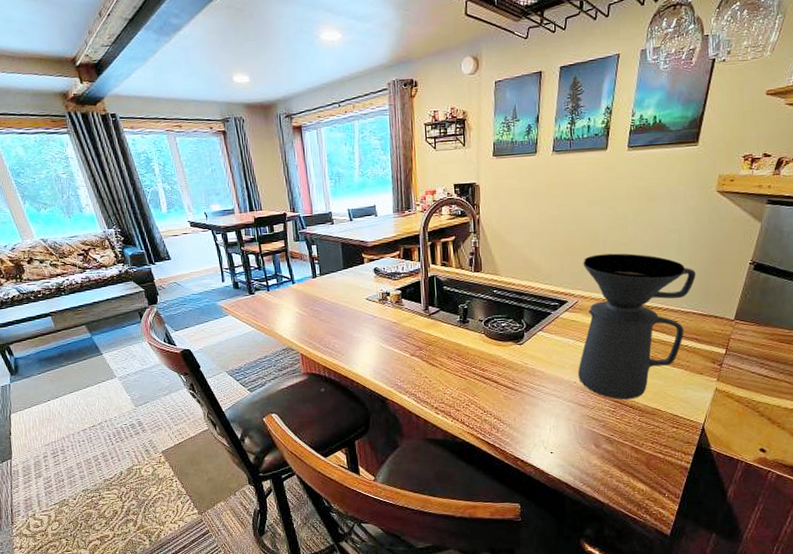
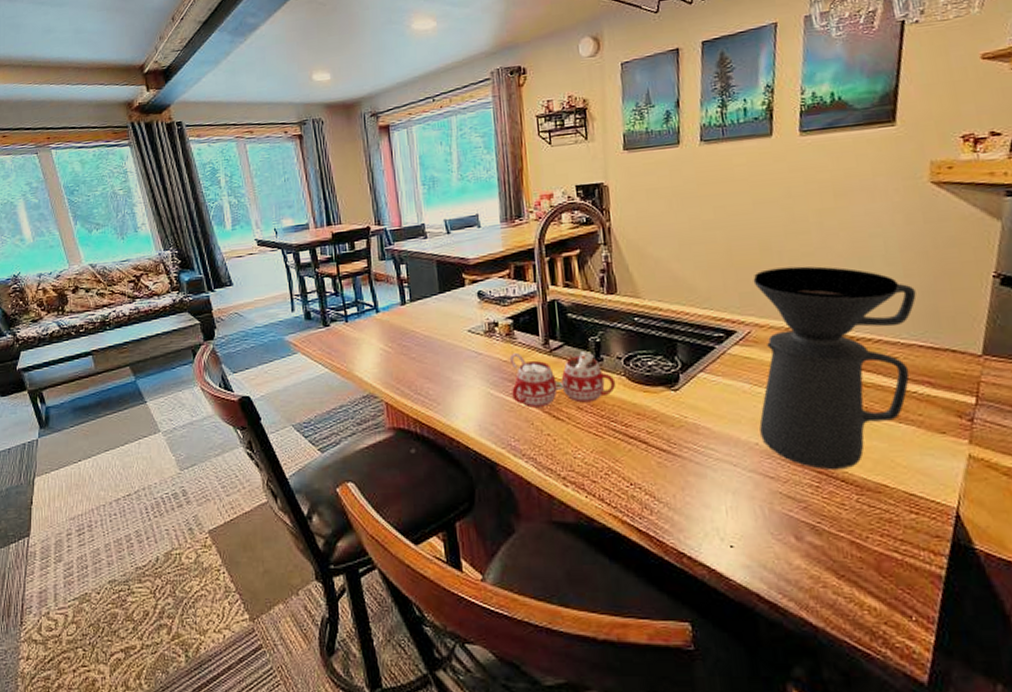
mug: none [398,316,478,357] -> present [509,352,616,408]

